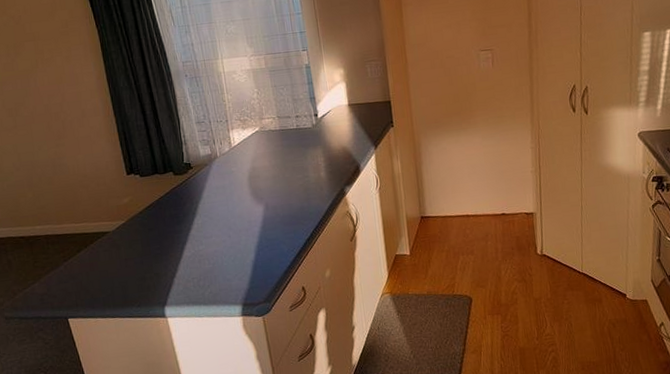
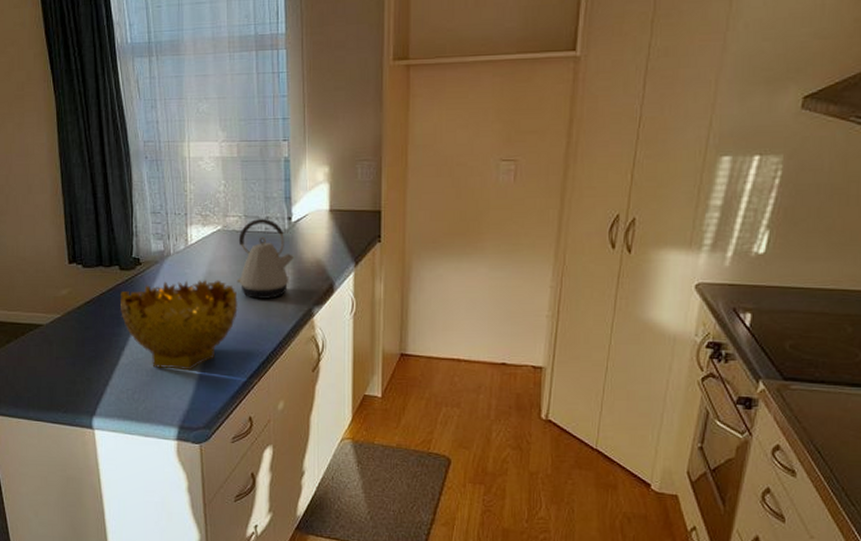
decorative bowl: none [177,174,282,256] -> present [119,280,238,370]
kettle: none [274,117,323,186] -> present [237,218,294,299]

